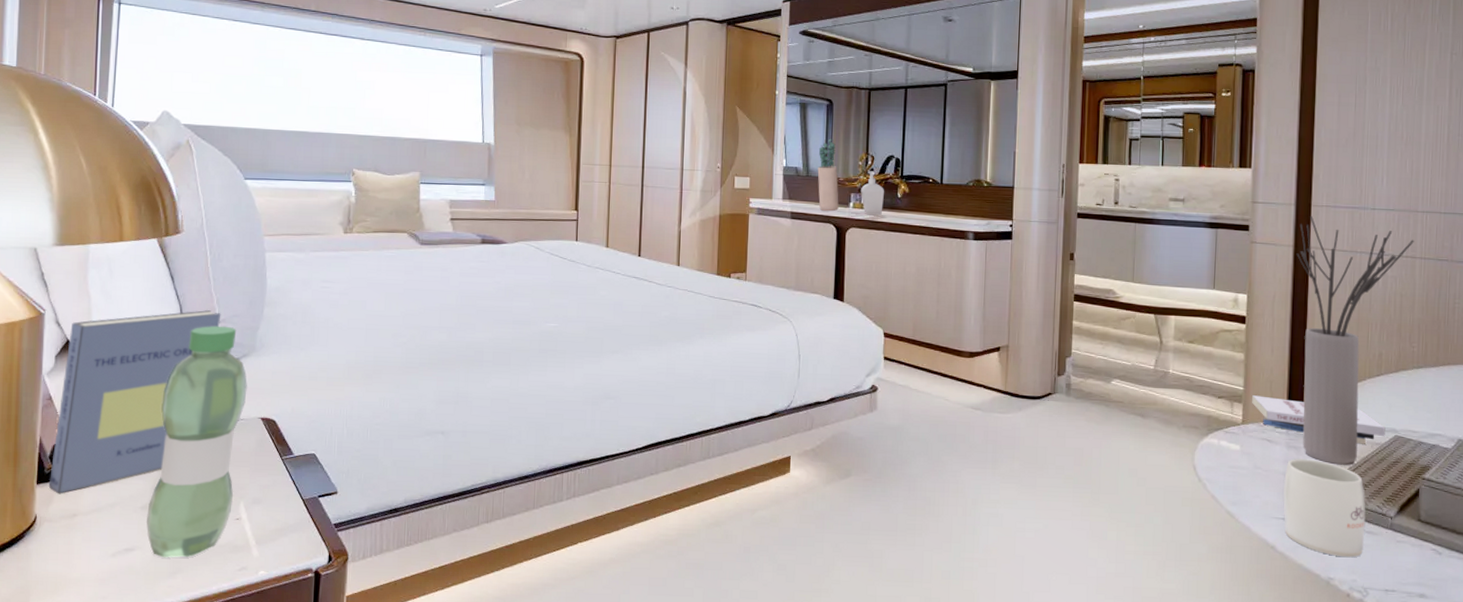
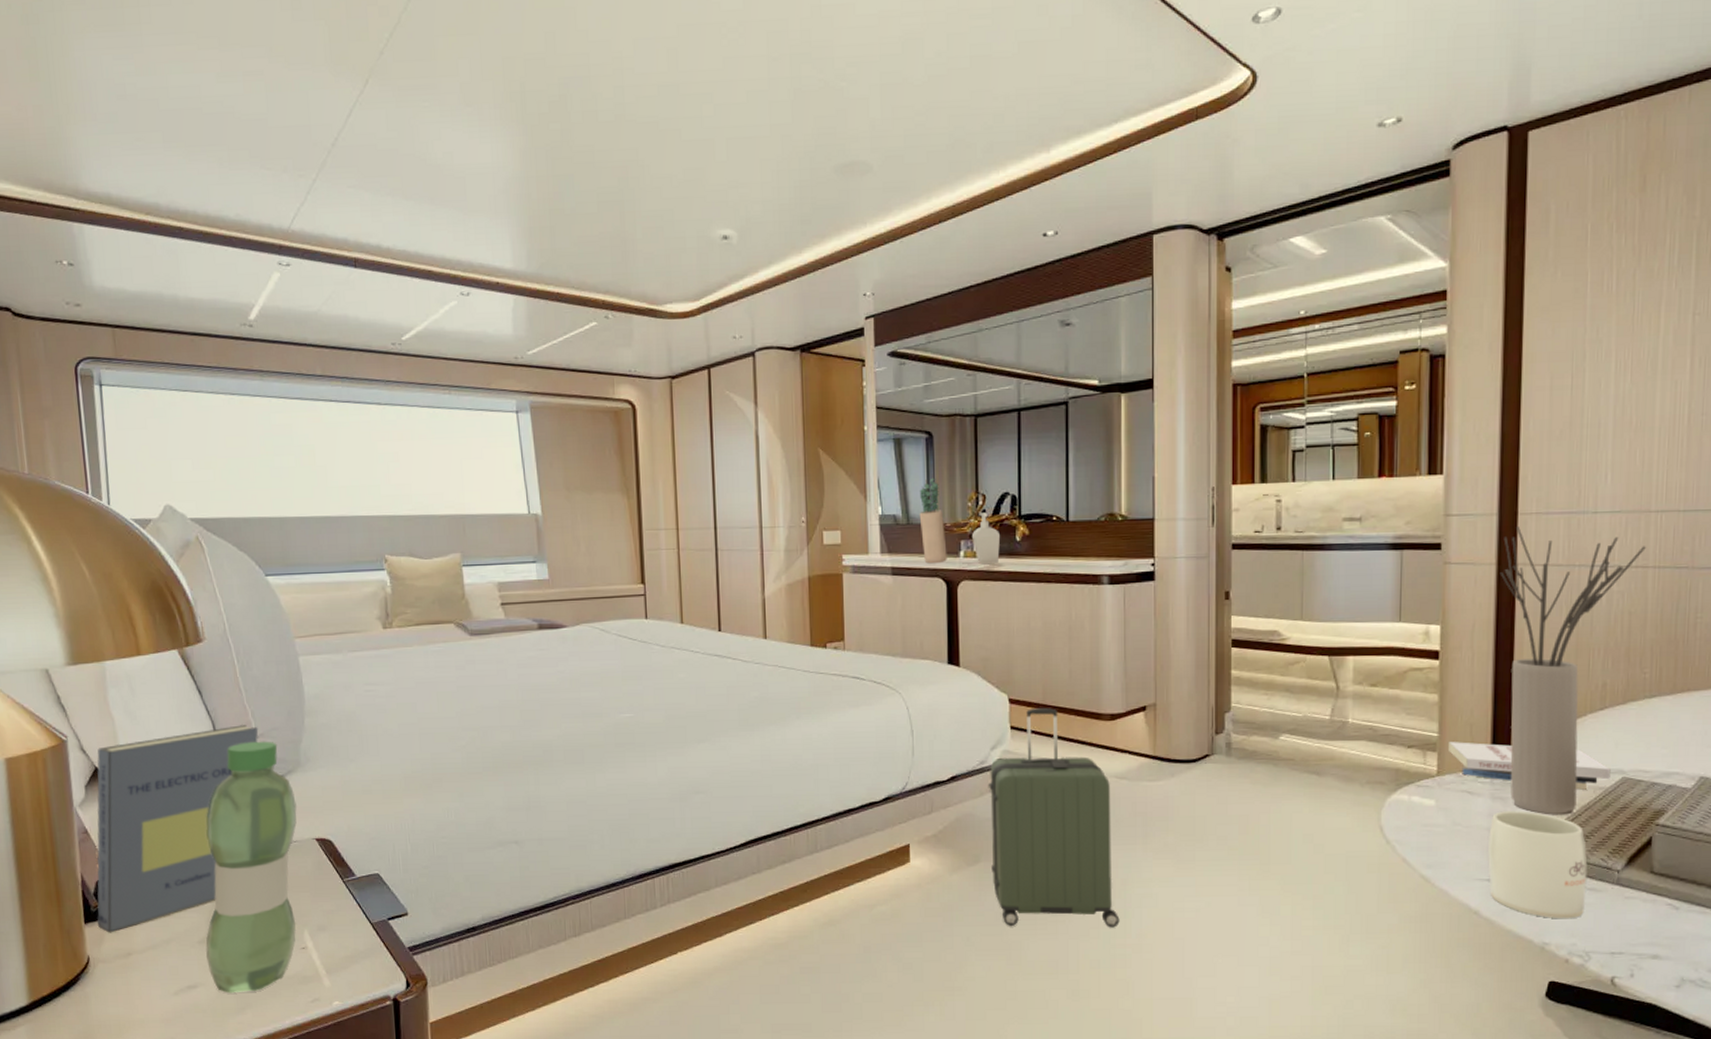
suitcase: none [860,342,969,543] -> present [989,707,1120,928]

